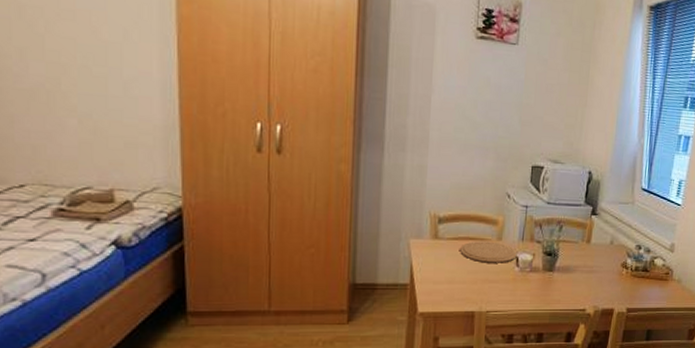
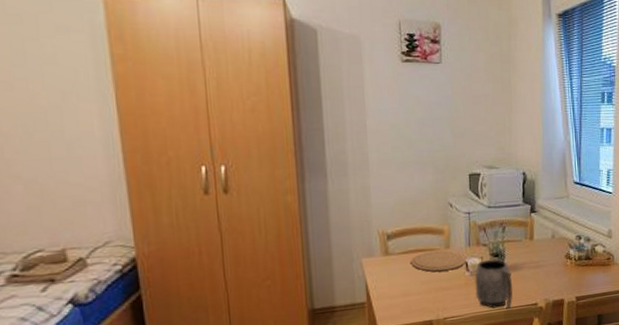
mug: none [522,257,563,313] -> present [474,259,513,311]

